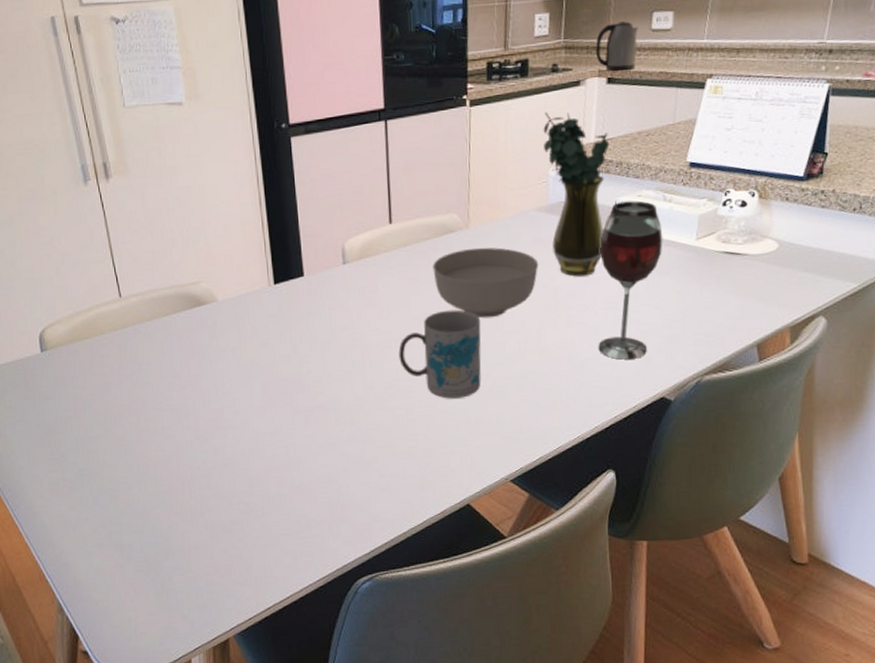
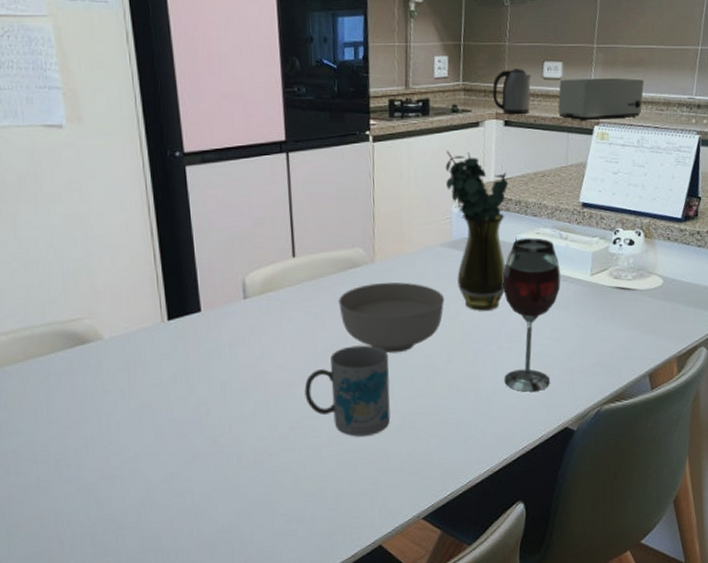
toaster: none [666,24,767,74] -> present [558,77,645,121]

